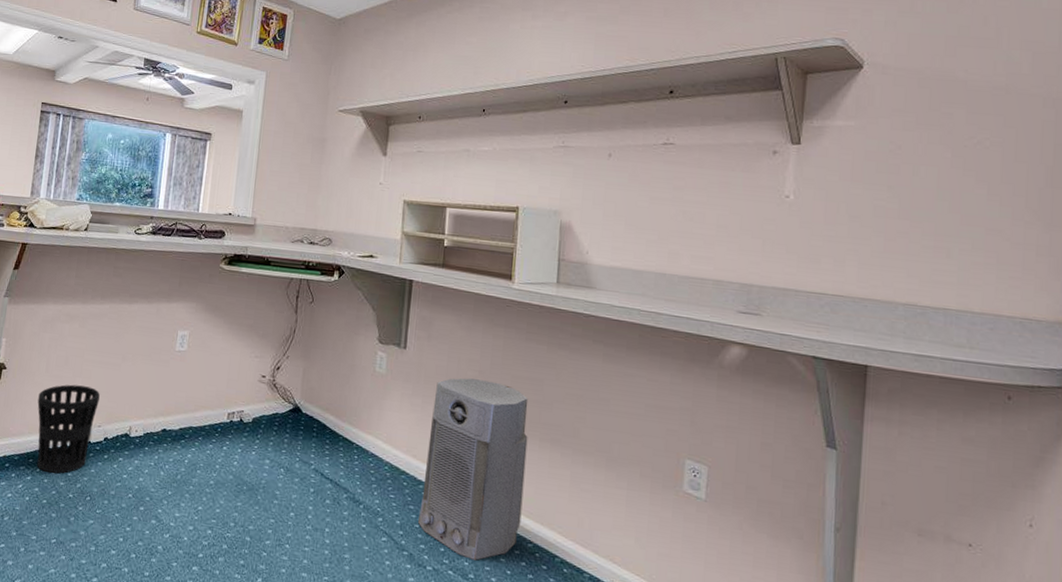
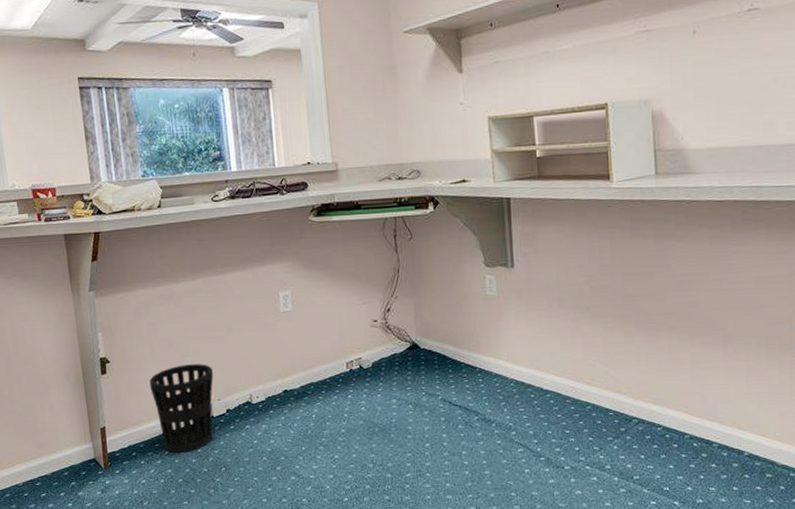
air purifier: present [418,378,529,561] -> none [549,283,648,452]

